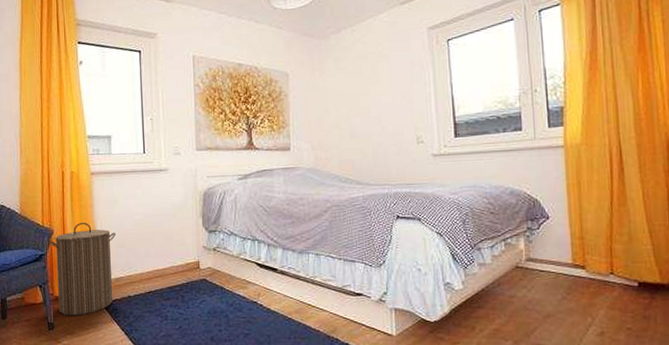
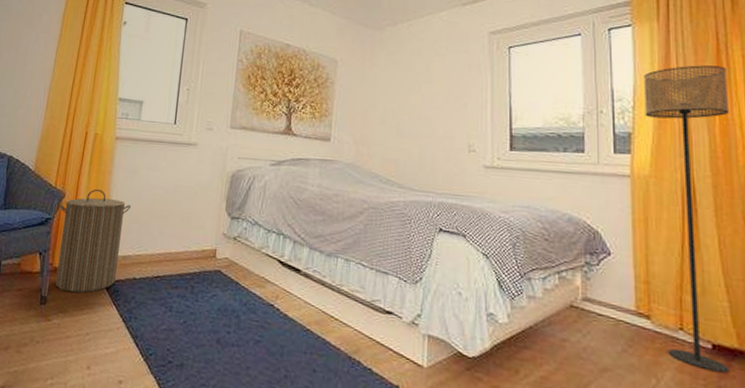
floor lamp: none [573,33,653,305] -> present [644,65,730,374]

